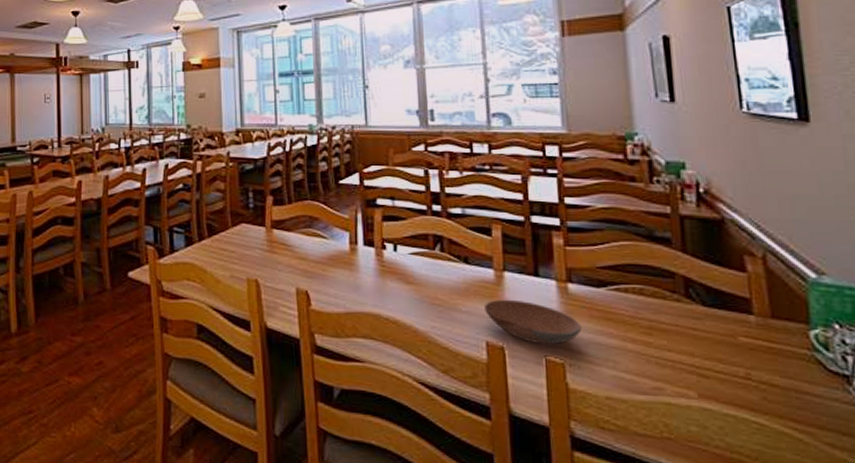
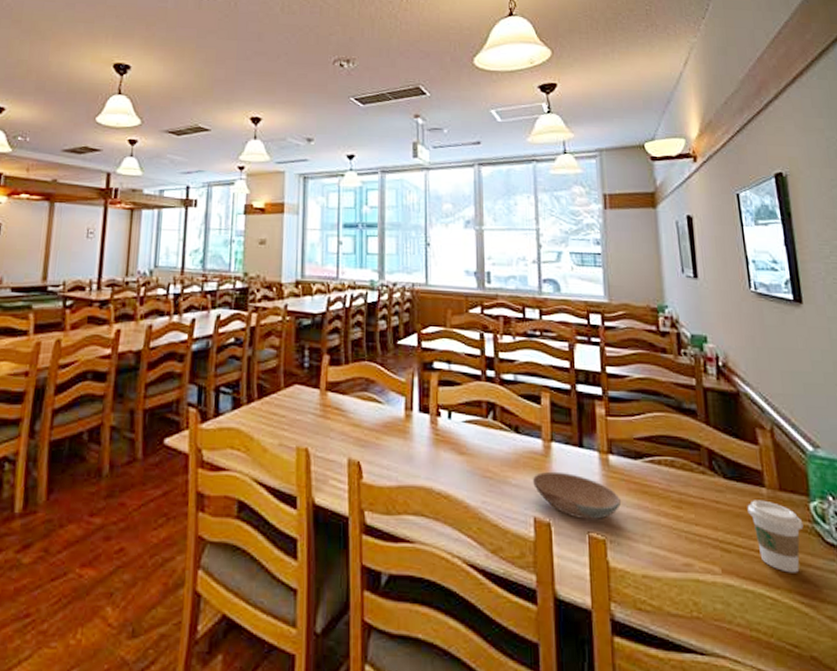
coffee cup: none [730,327,800,400] -> present [747,500,804,573]

